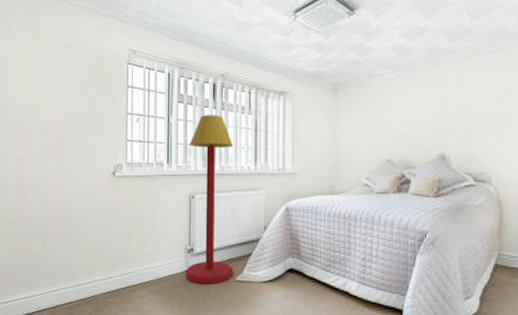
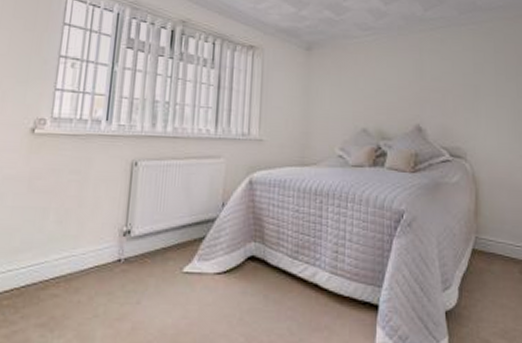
floor lamp: present [185,115,234,284] -> none [117,65,191,278]

